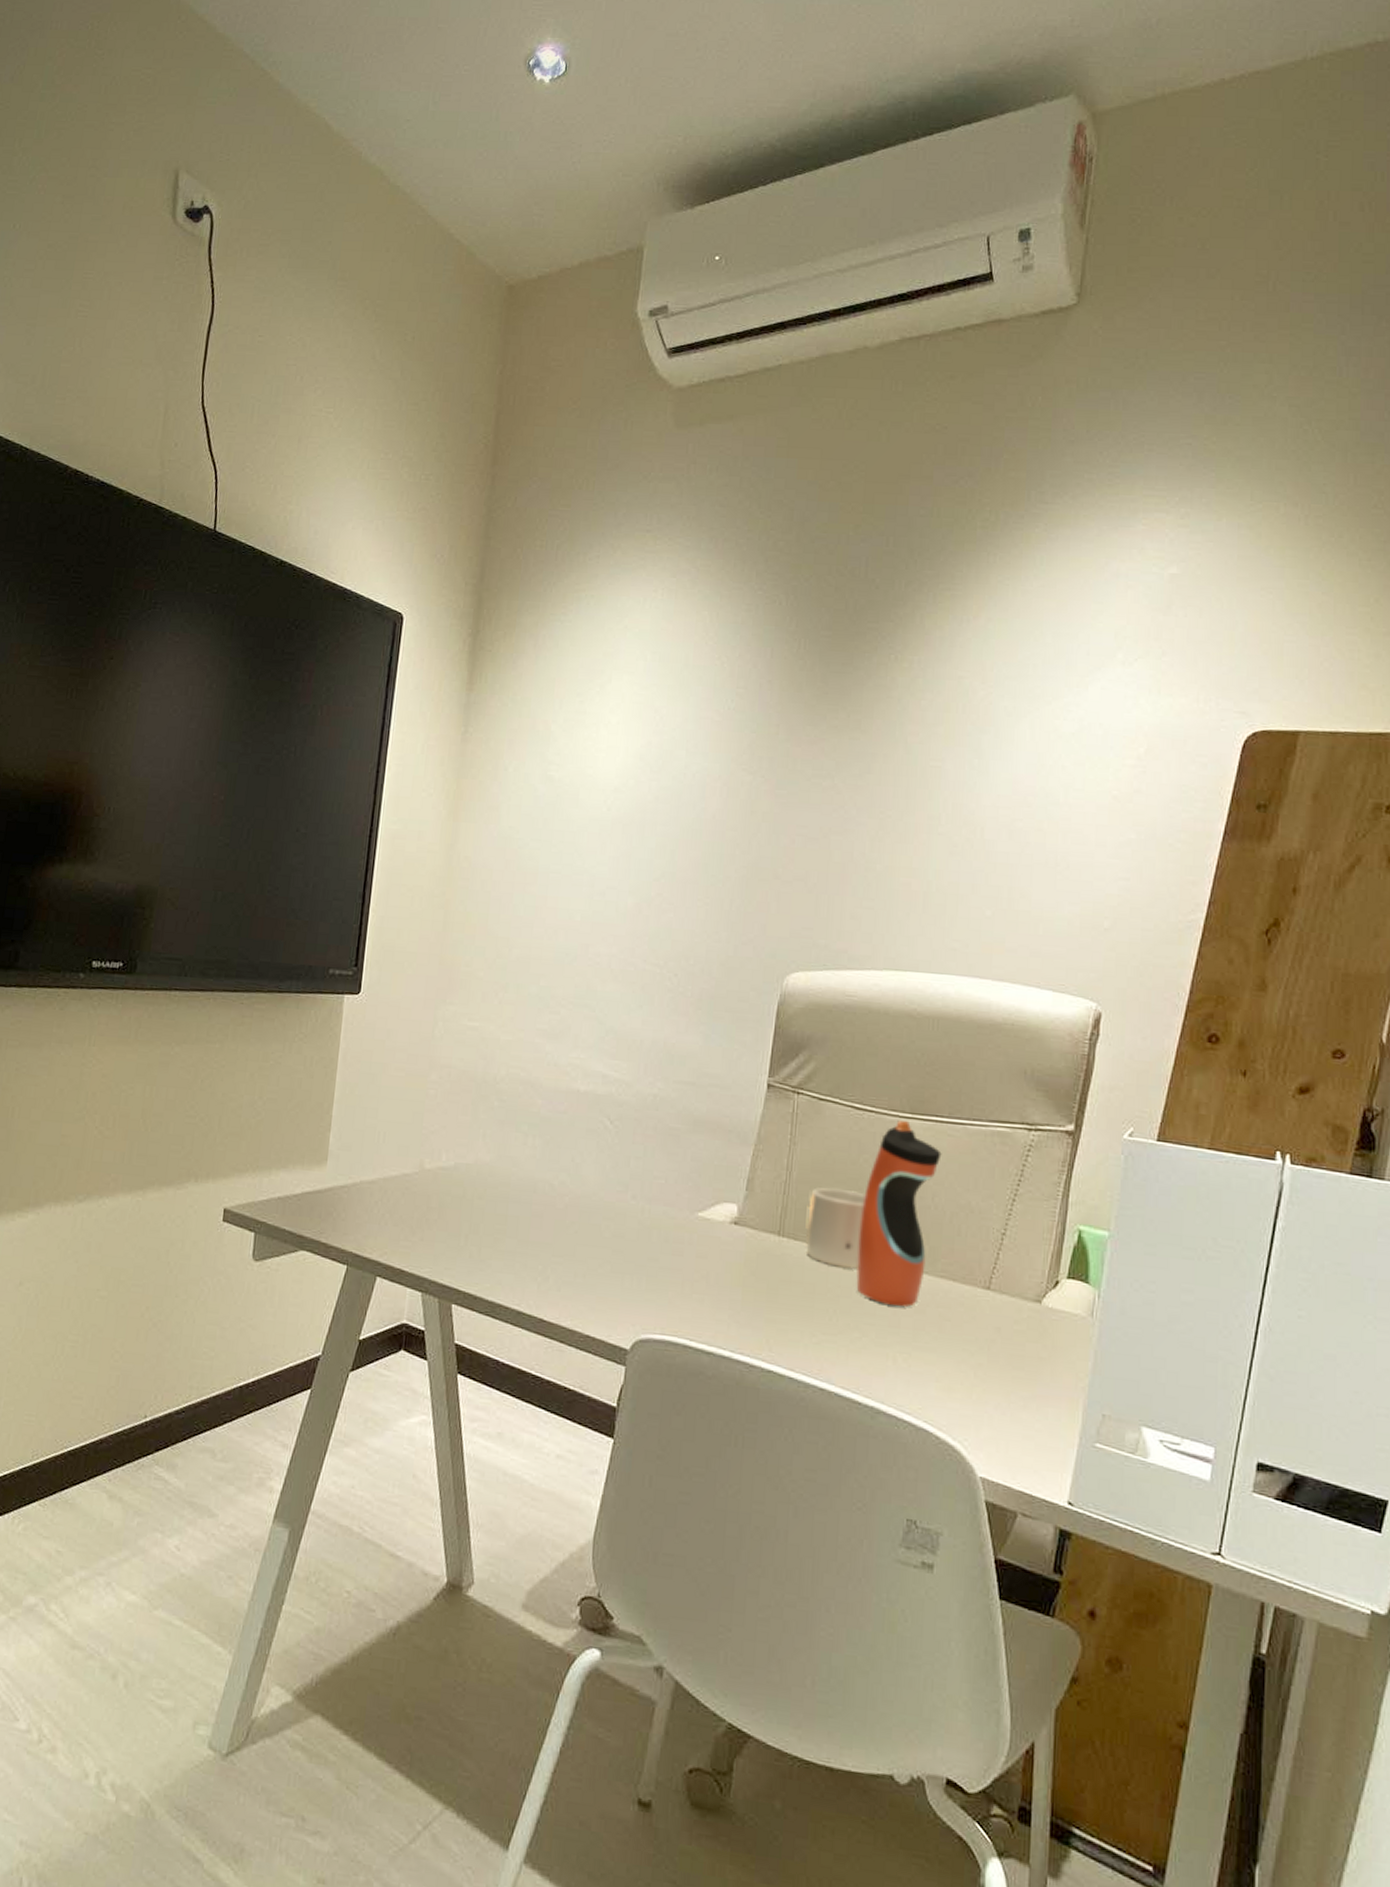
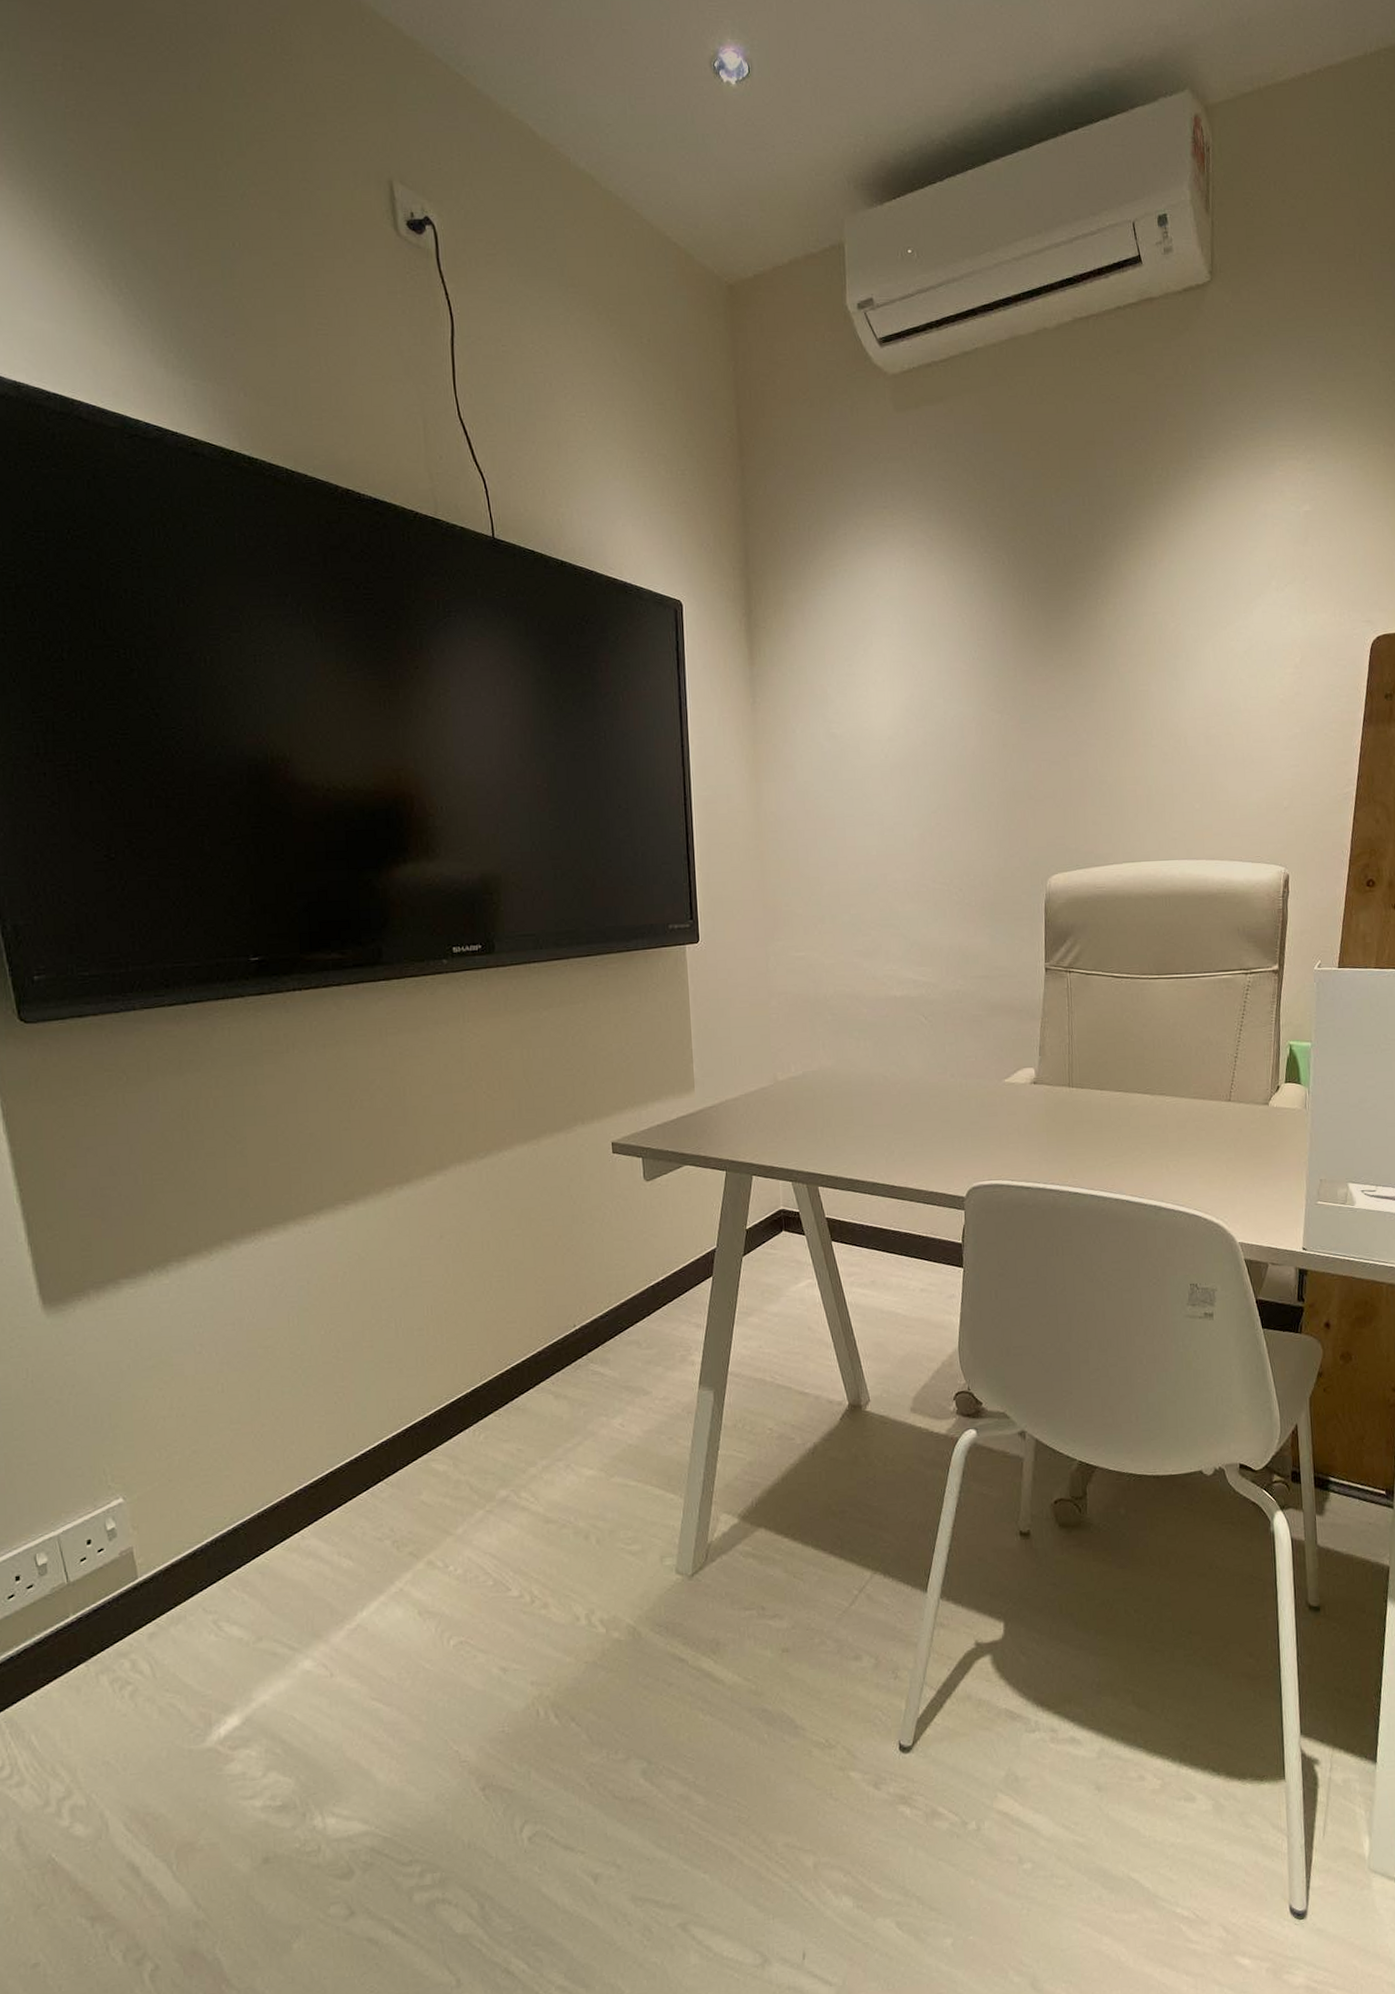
mug: present [805,1187,866,1270] -> none [1089,1042,1132,1104]
water bottle: present [856,1120,942,1307] -> none [1129,981,1184,1126]

